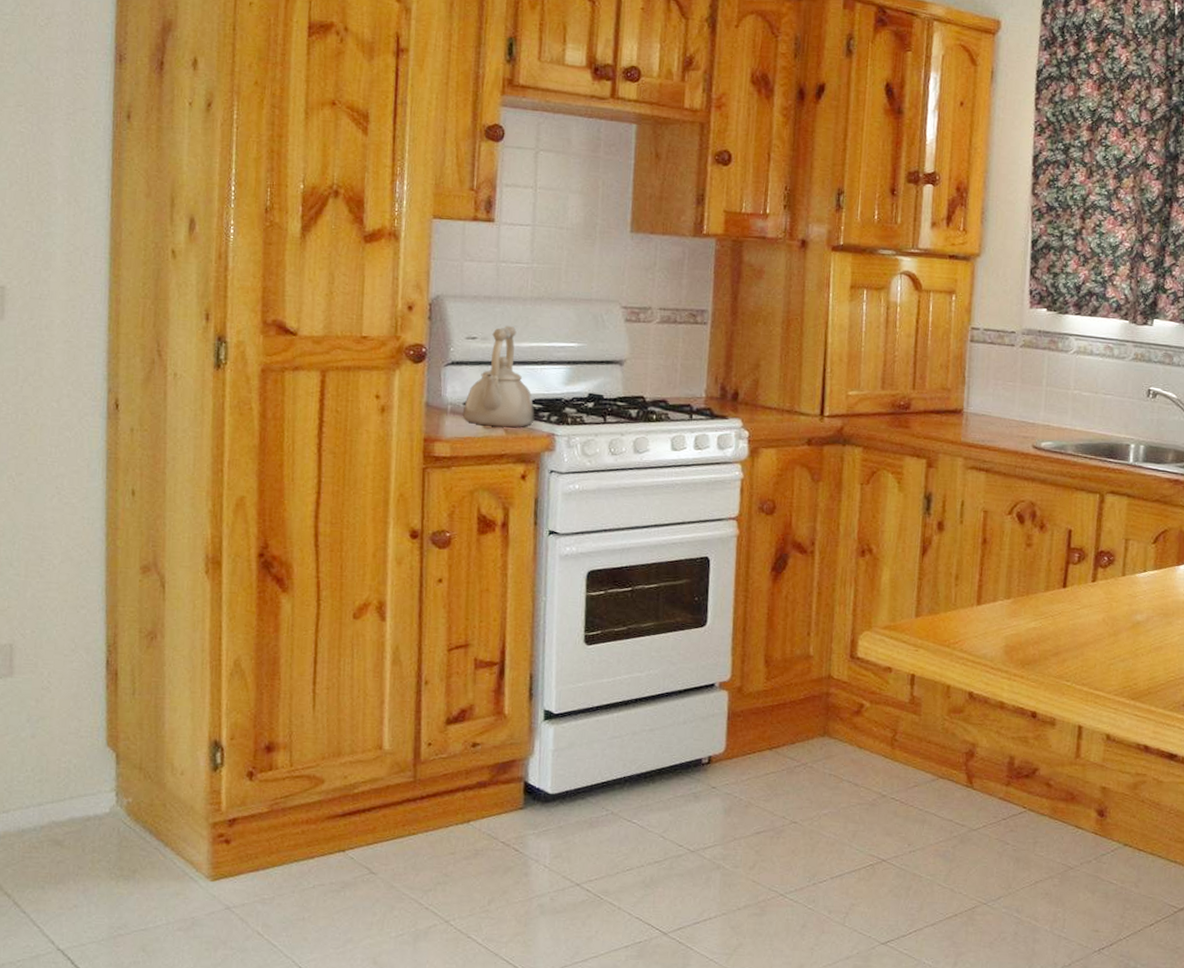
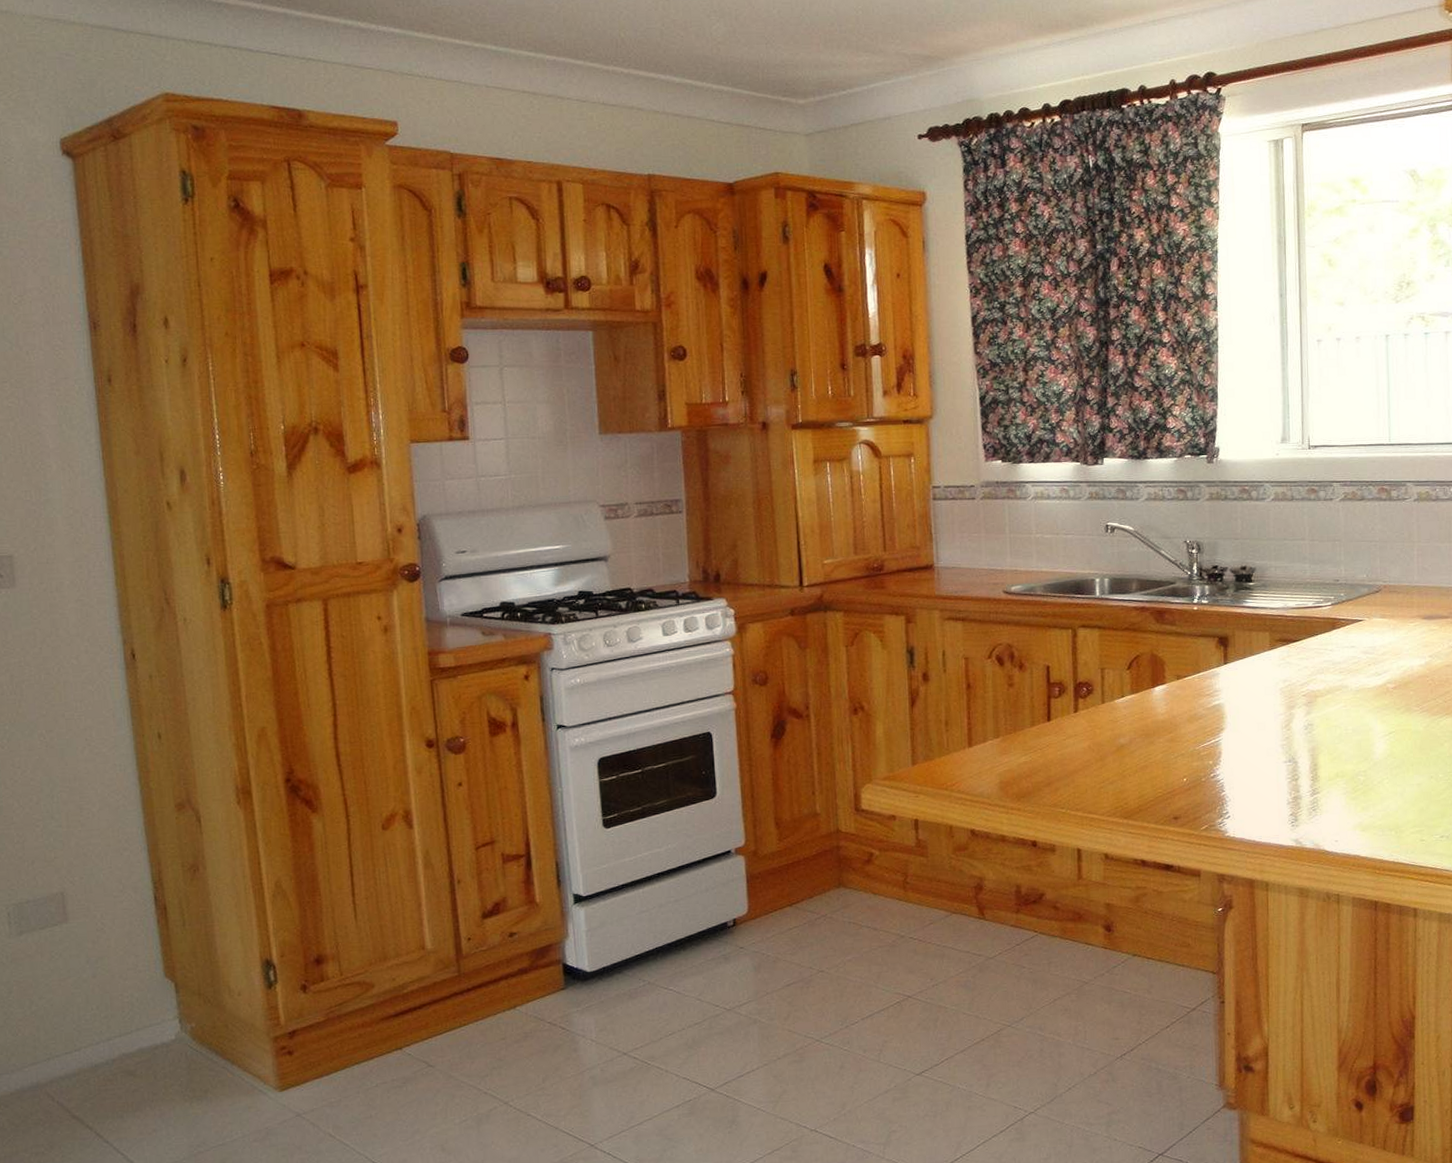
kettle: present [462,326,535,428] -> none [461,536,530,634]

